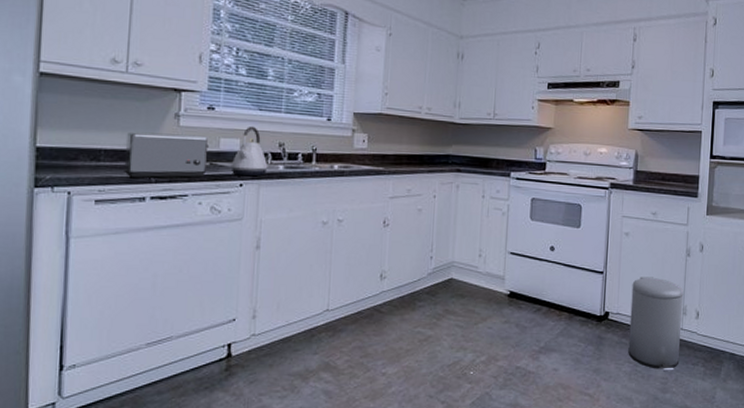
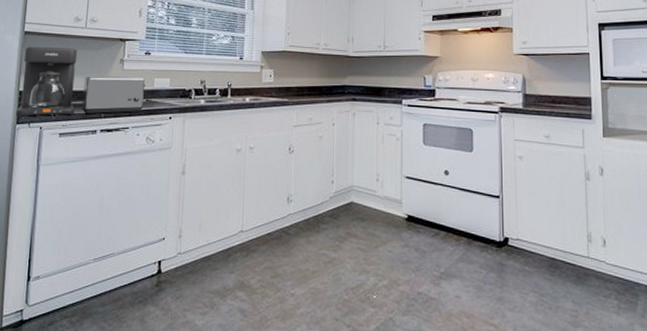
coffee maker: none [32,91,117,179] -> present [15,46,78,117]
kettle: present [230,126,268,177] -> none [162,66,192,111]
pedal bin: present [628,276,684,371] -> none [530,201,589,303]

